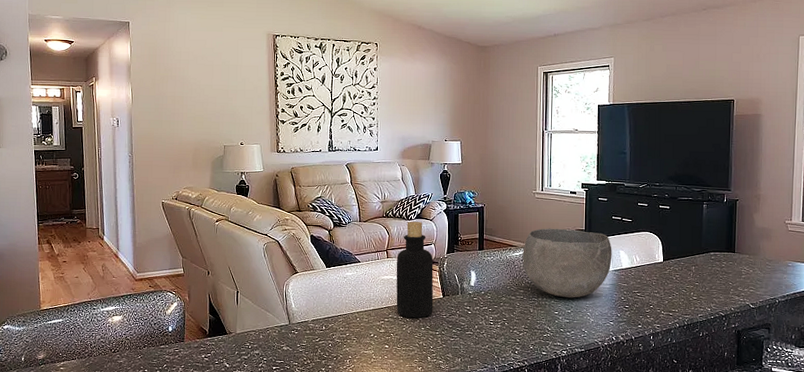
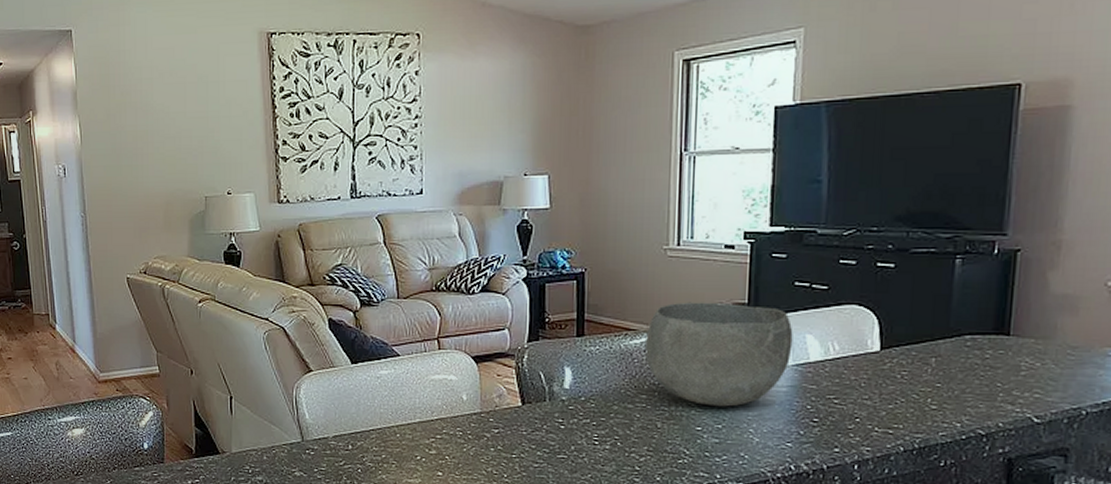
bottle: present [396,221,434,318] -> none [452,295,508,435]

